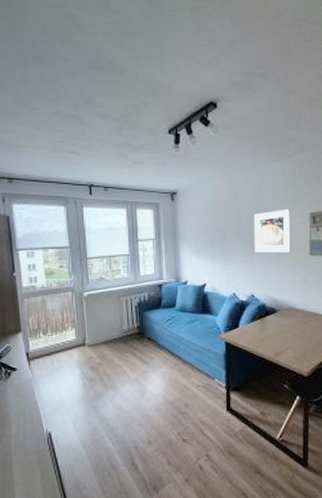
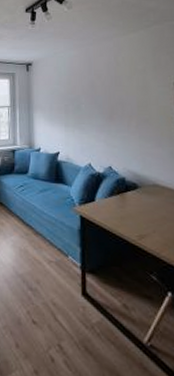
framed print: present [253,209,292,253] -> none [110,78,154,123]

